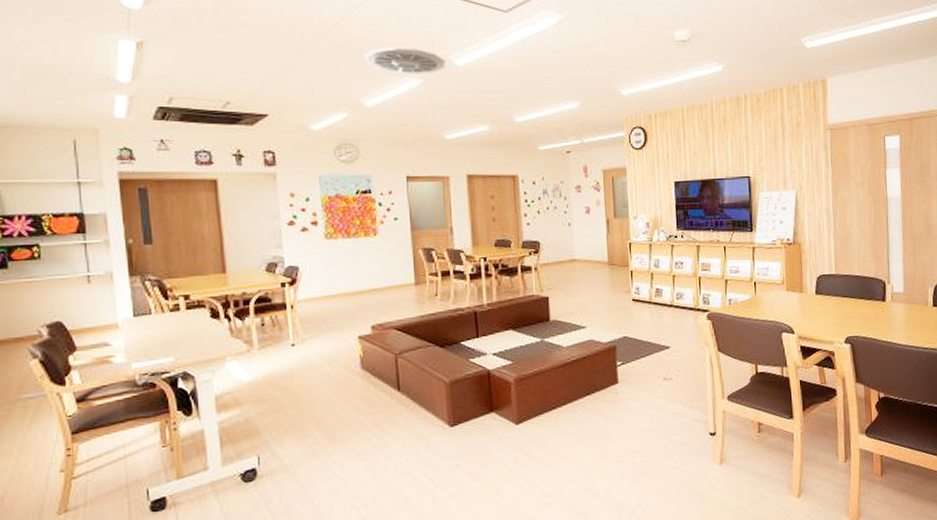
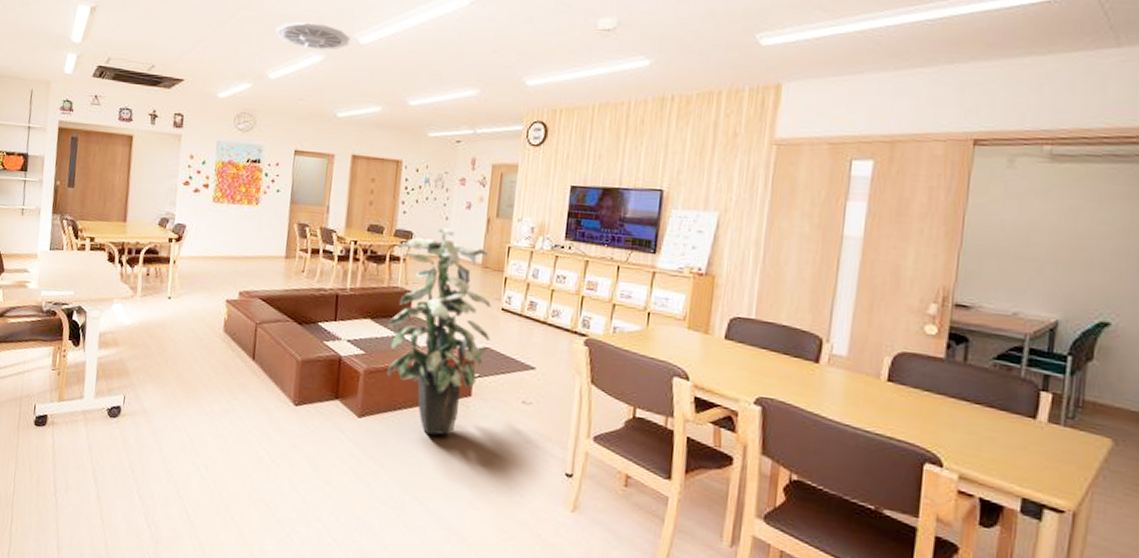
indoor plant: none [527,234,627,426] -> present [386,228,491,436]

